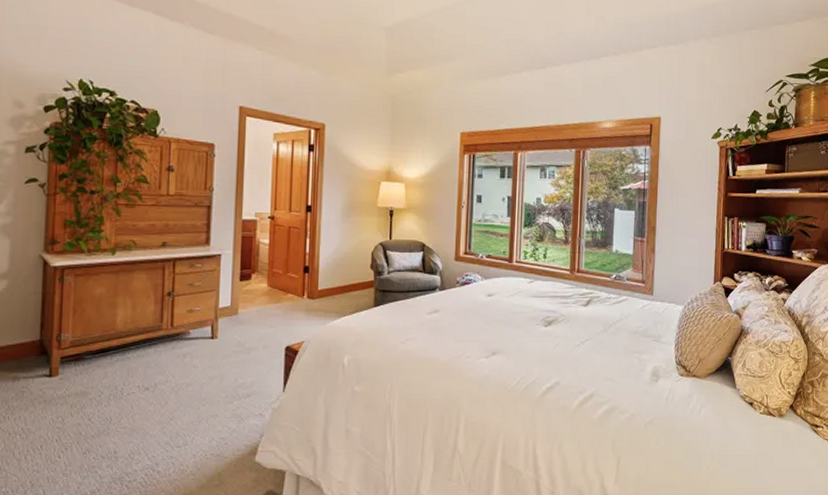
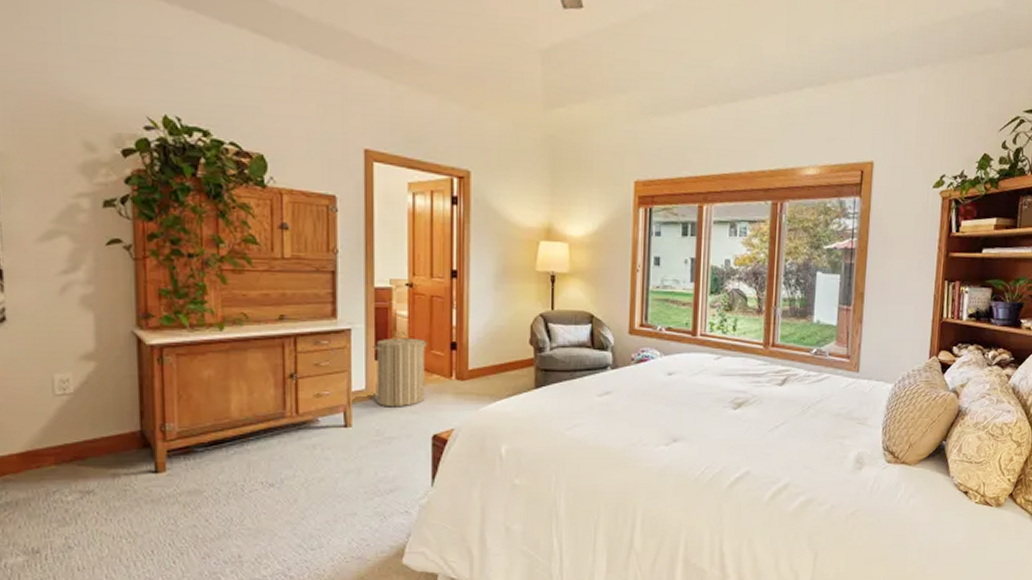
laundry hamper: none [239,257,285,322] -> present [373,331,428,407]

